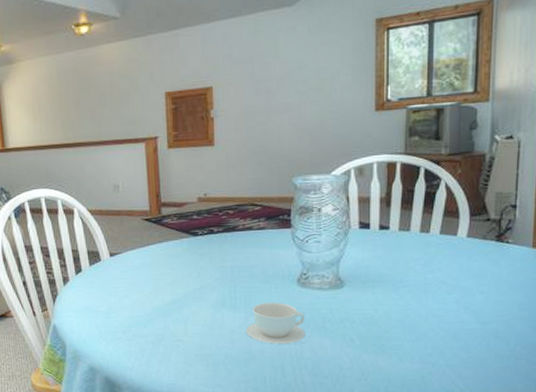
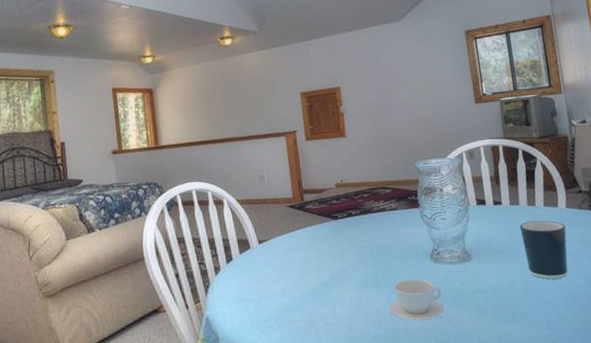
mug: none [406,249,462,313] -> present [519,220,568,280]

